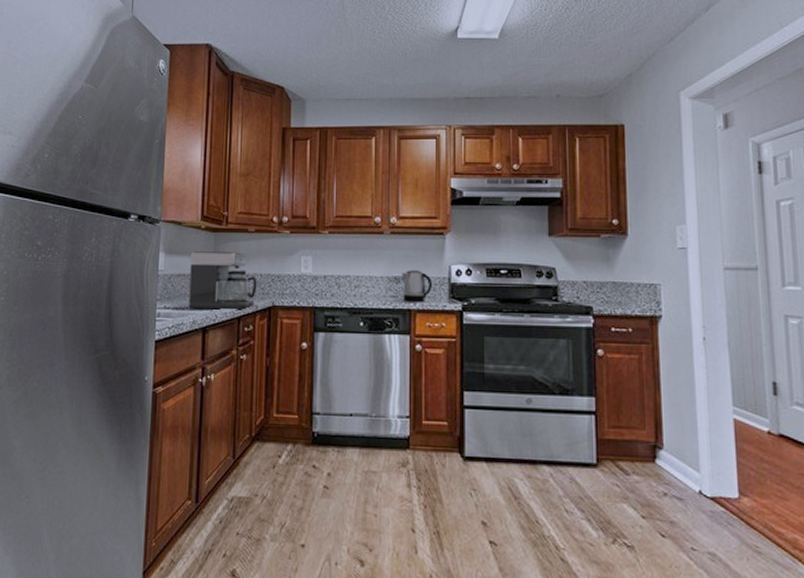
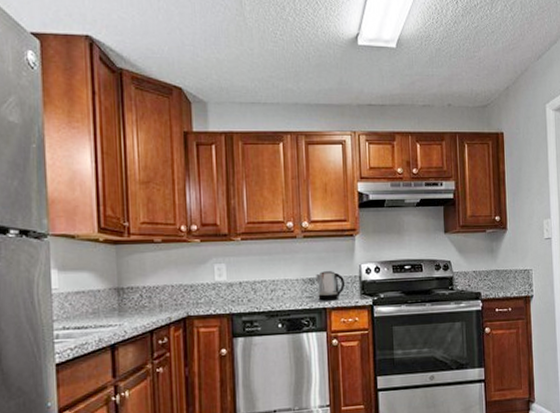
coffee maker: present [188,251,257,310] -> none [90,264,169,327]

